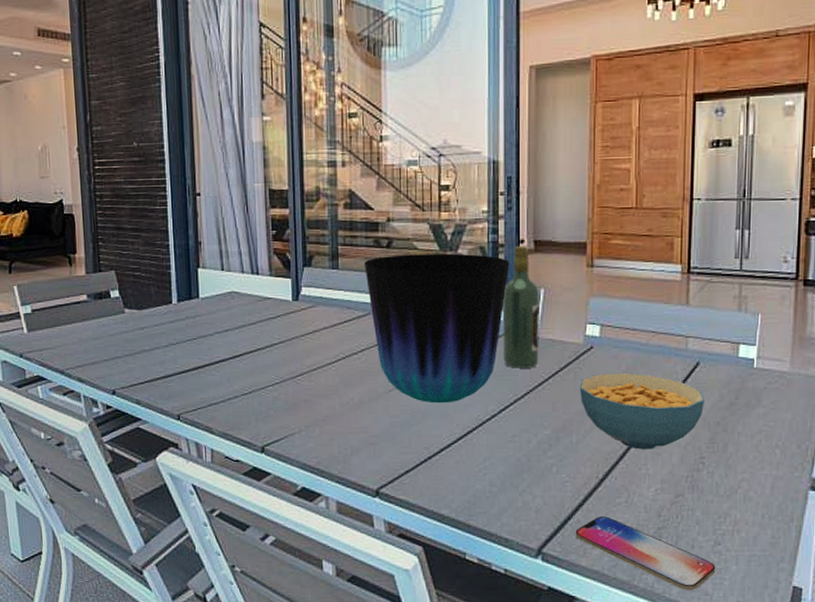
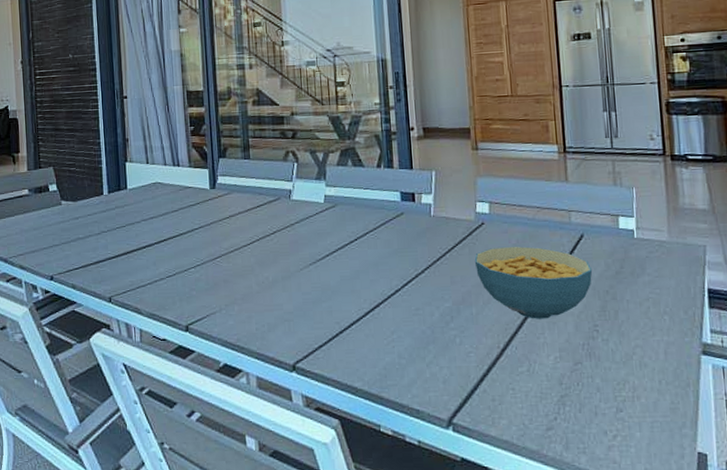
vase: present [364,253,510,404] -> none [273,141,403,280]
wine bottle: present [502,246,539,368] -> none [398,133,436,245]
smartphone: present [575,515,716,591] -> none [482,385,621,459]

